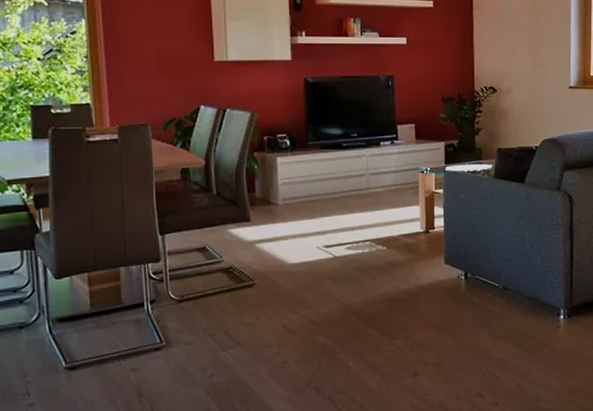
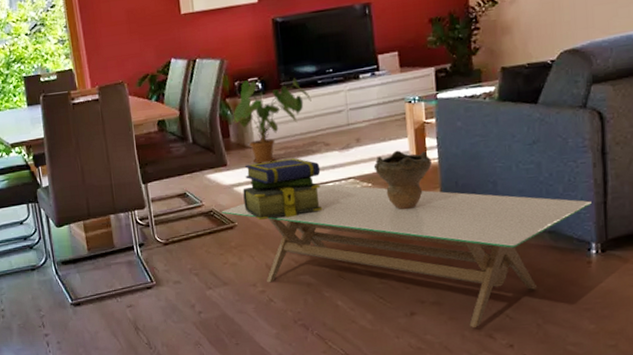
coffee table: none [241,245,562,387] -> present [221,184,592,328]
house plant: none [258,136,336,222] -> present [232,78,311,165]
stack of books: none [264,217,341,280] -> present [243,157,323,221]
decorative bowl: none [388,216,438,273] -> present [373,150,432,209]

